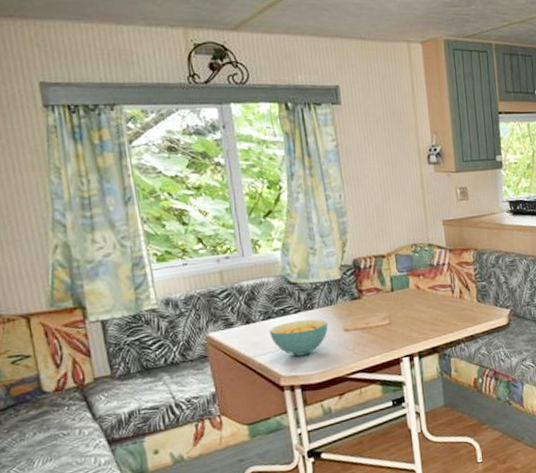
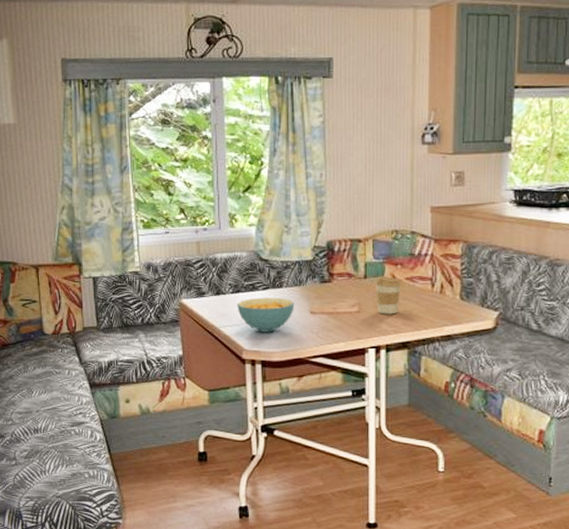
coffee cup: none [401,288,426,324] -> present [374,277,402,314]

